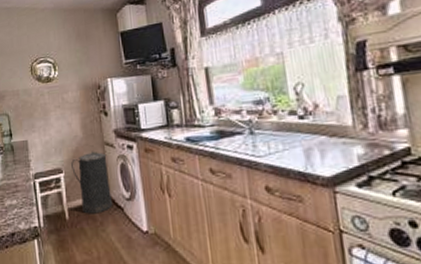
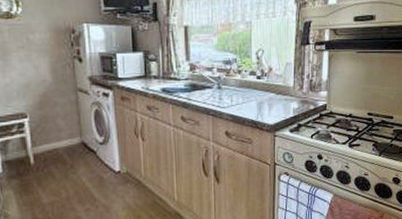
trash can: present [71,151,113,214] -> none [38,96,85,158]

